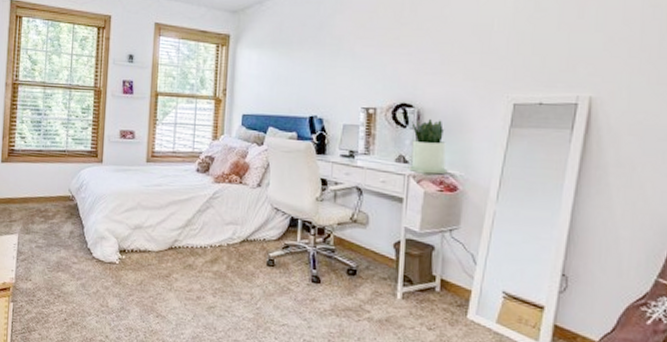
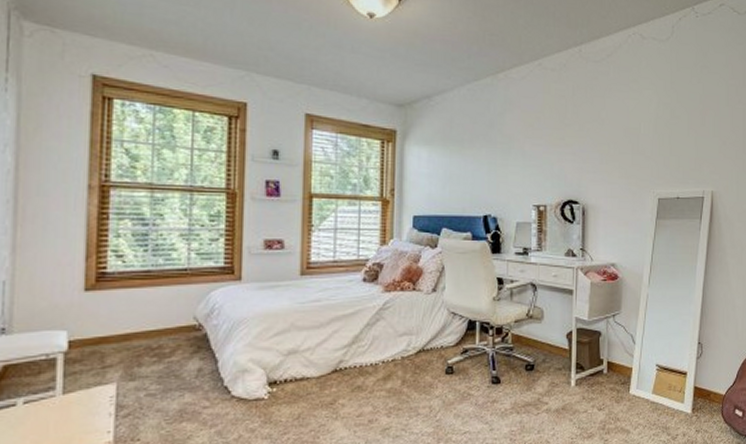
planter: present [407,118,448,175] -> none [576,213,610,265]

